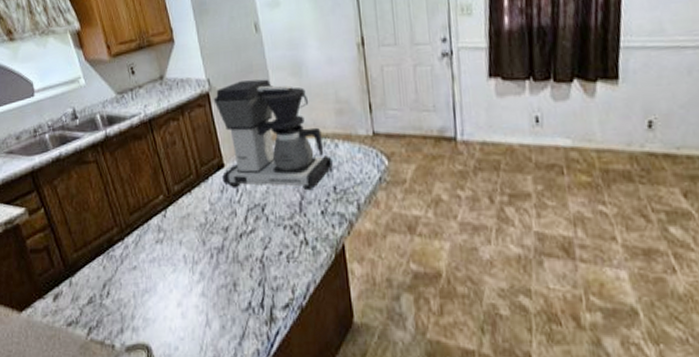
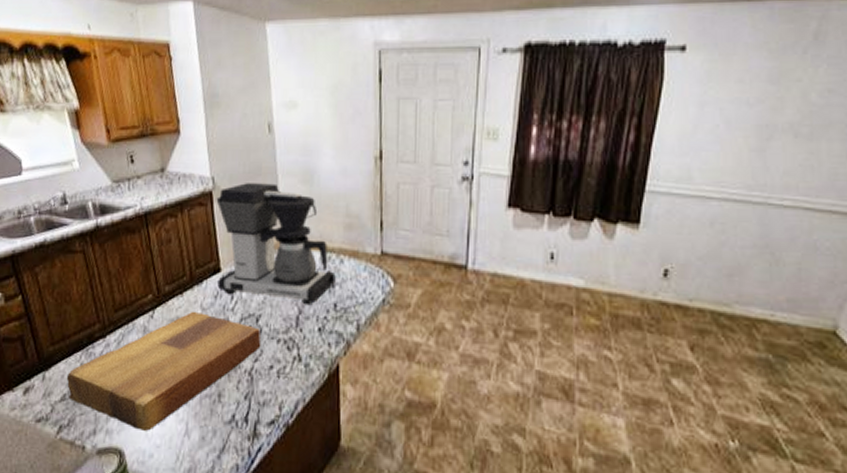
cutting board: none [91,206,269,325] -> present [66,311,261,431]

